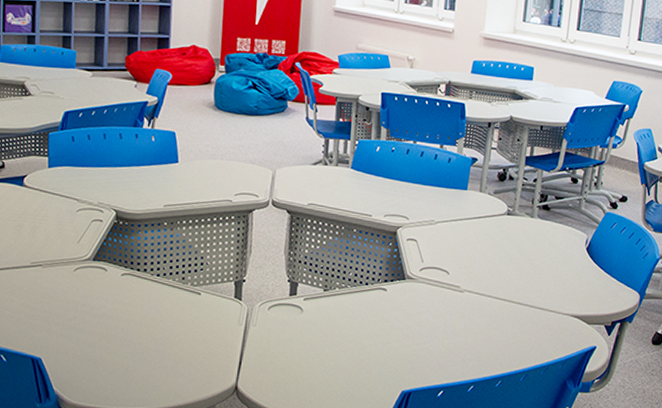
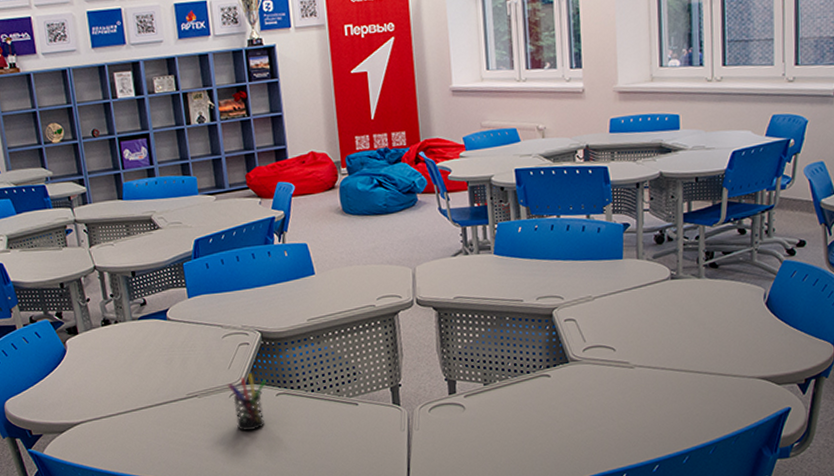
pen holder: none [74,249,114,307] -> present [228,372,266,432]

